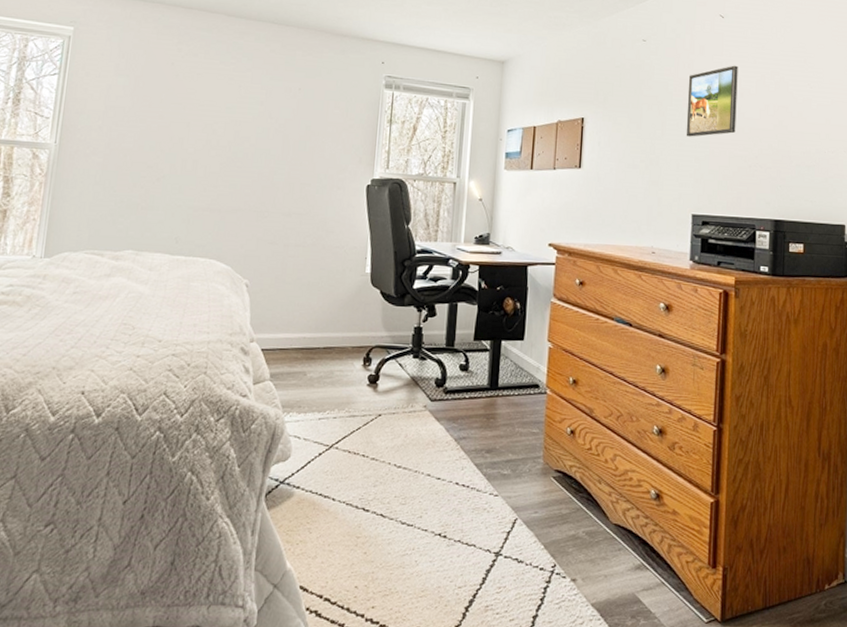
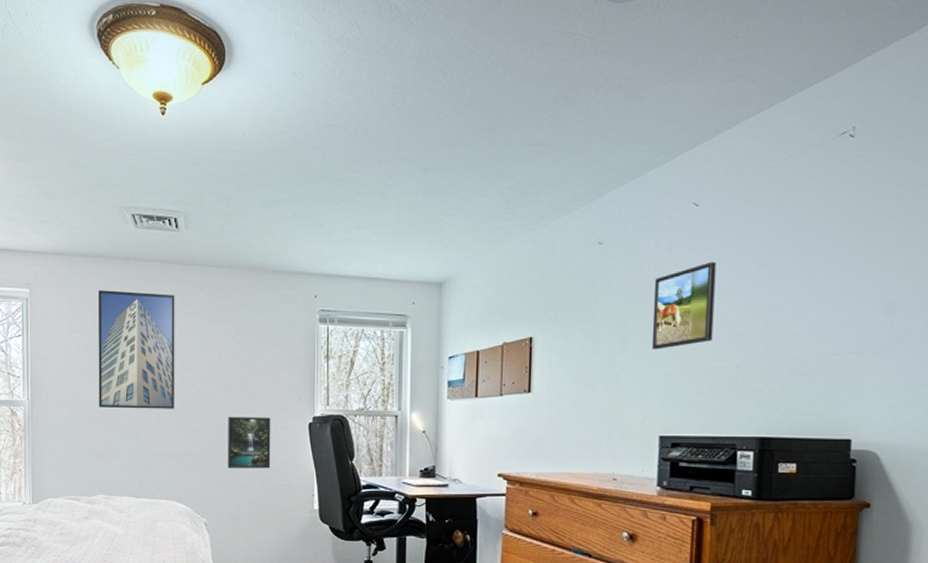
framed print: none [139,36,238,163] -> present [98,290,175,409]
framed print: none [277,174,328,230] -> present [228,416,271,469]

